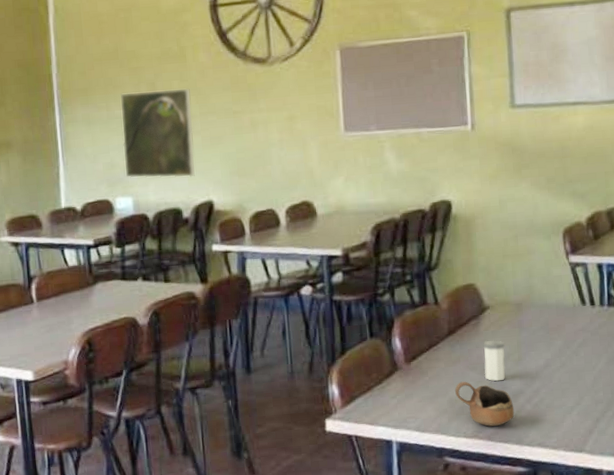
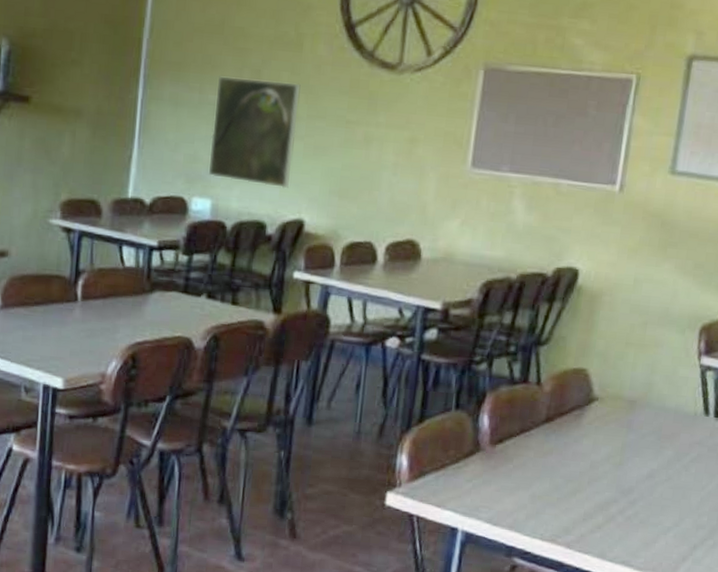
cup: present [455,381,515,426] -> none [540,477,604,534]
salt shaker: present [483,340,506,382] -> none [576,435,608,484]

